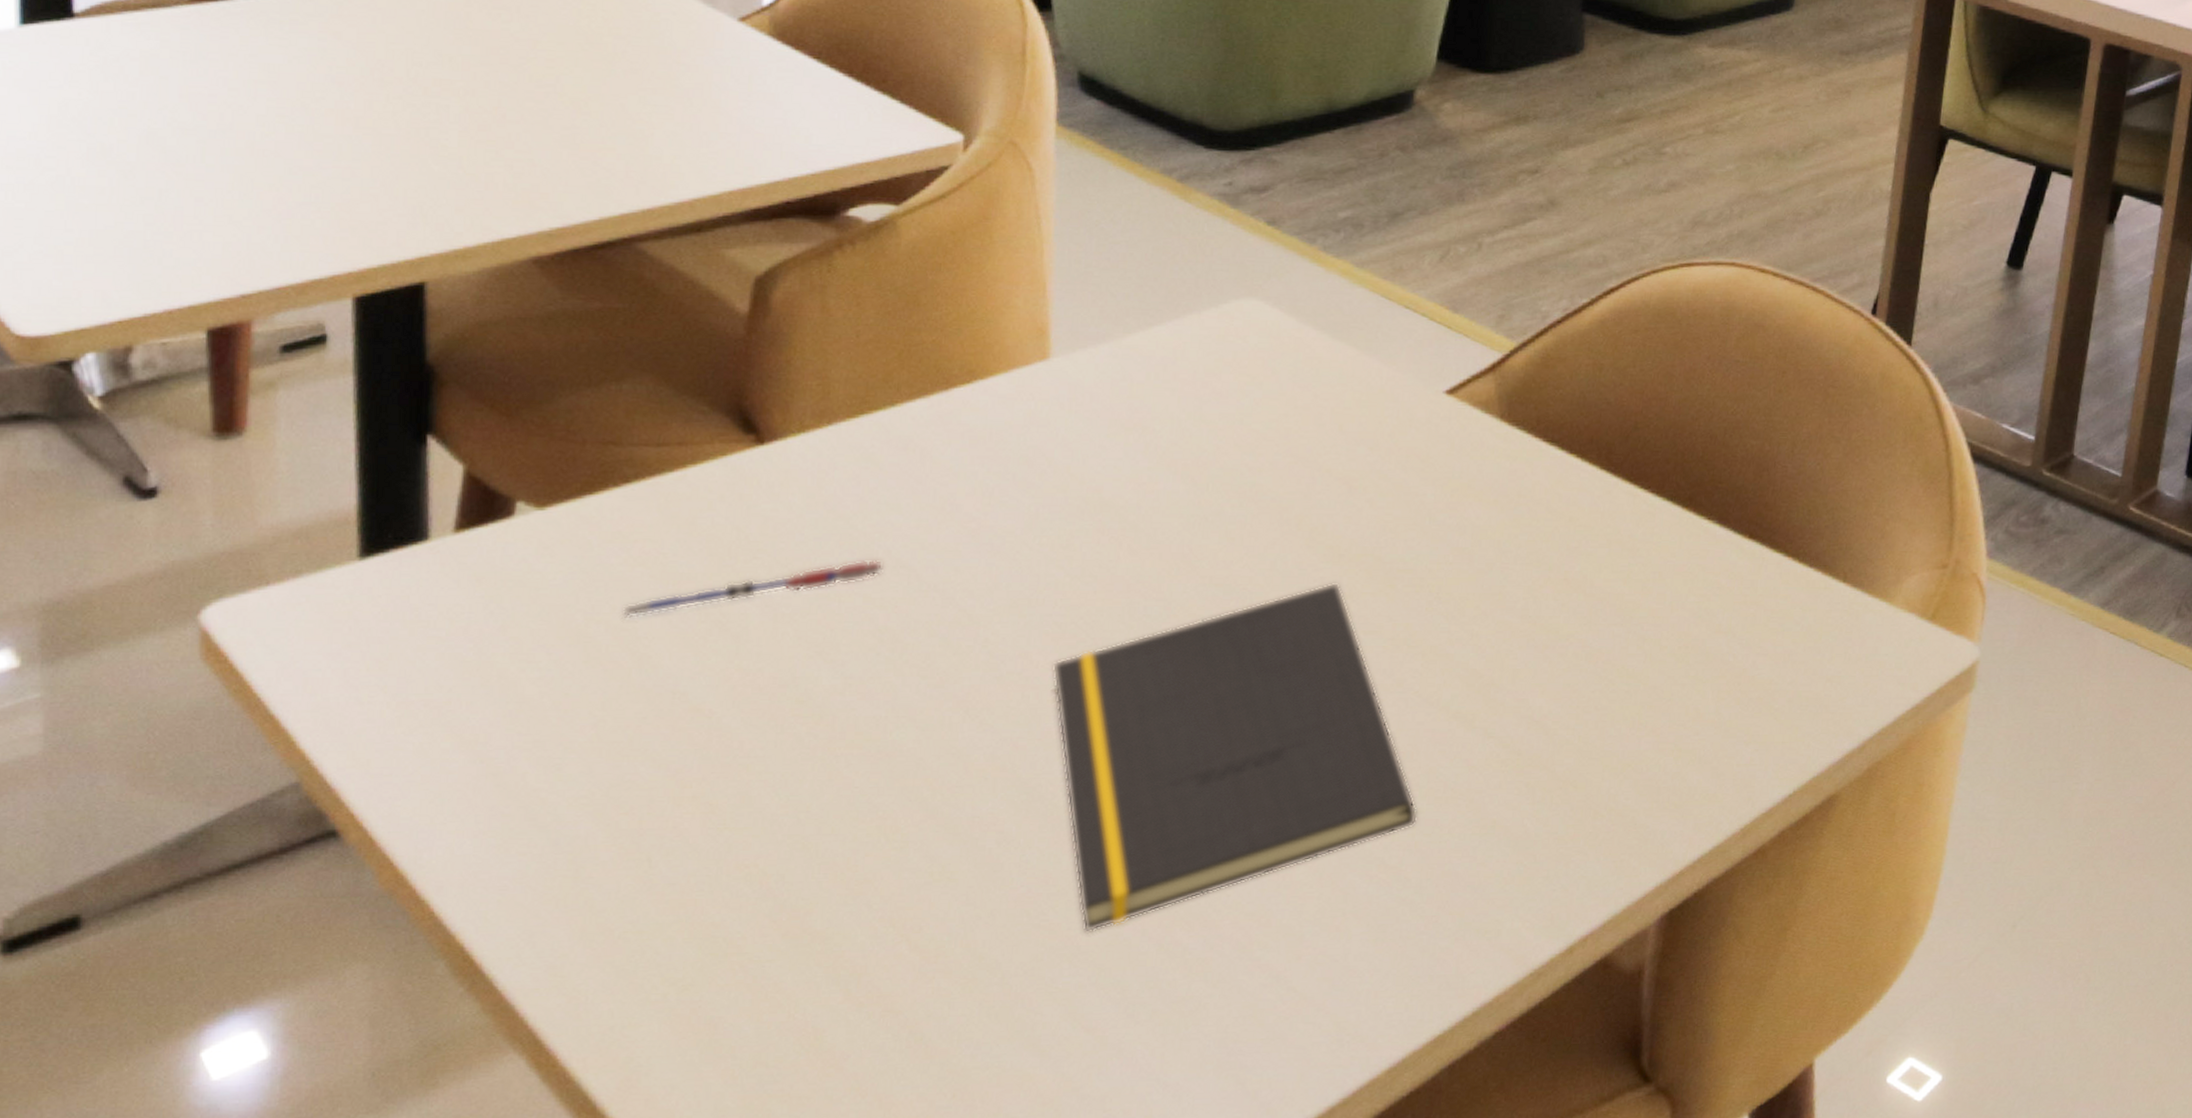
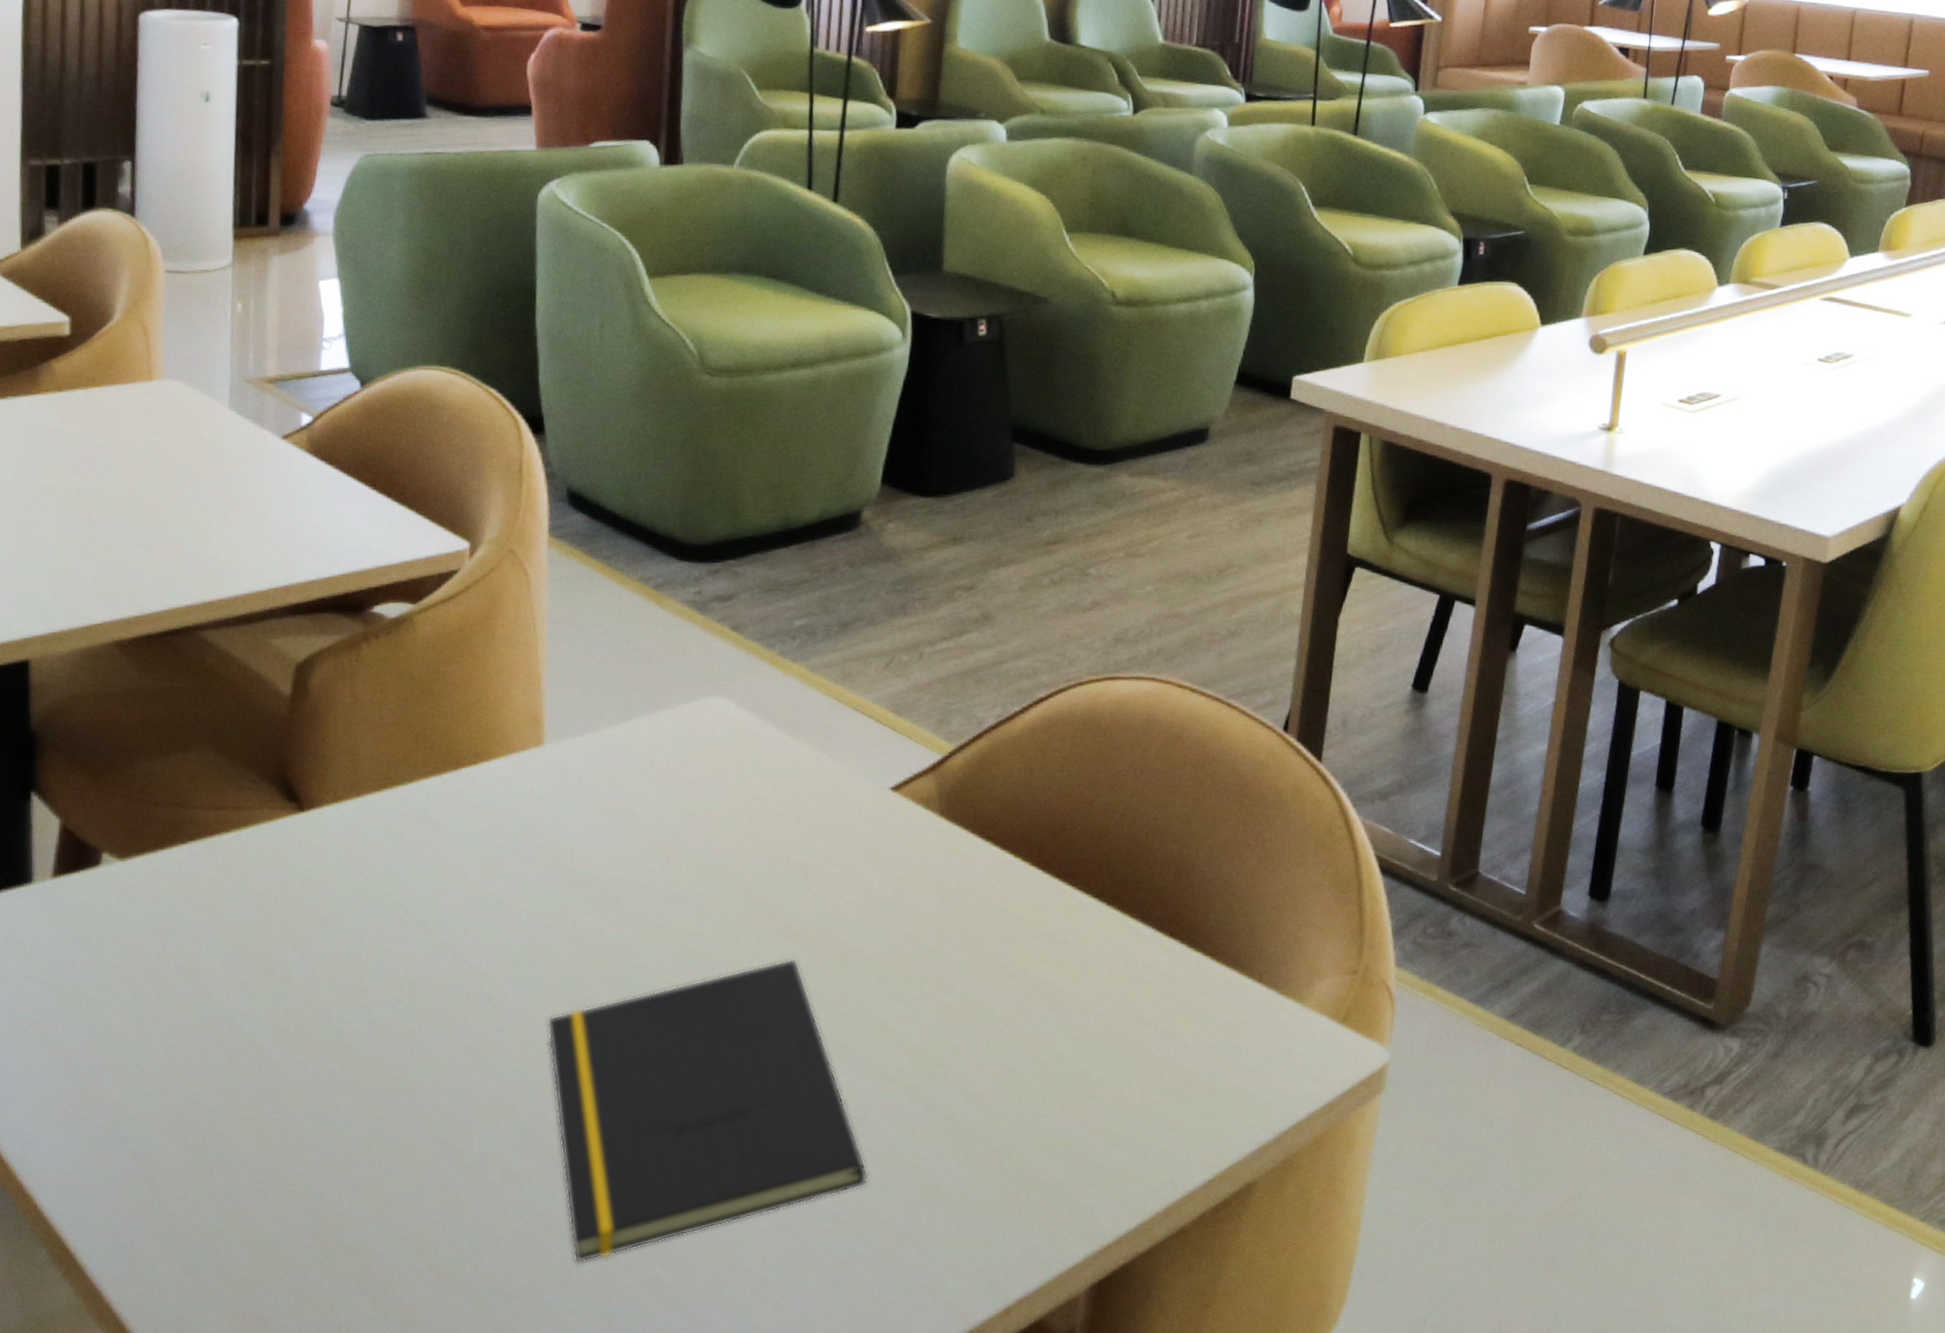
pen: present [622,559,884,618] -> none [188,917,404,959]

